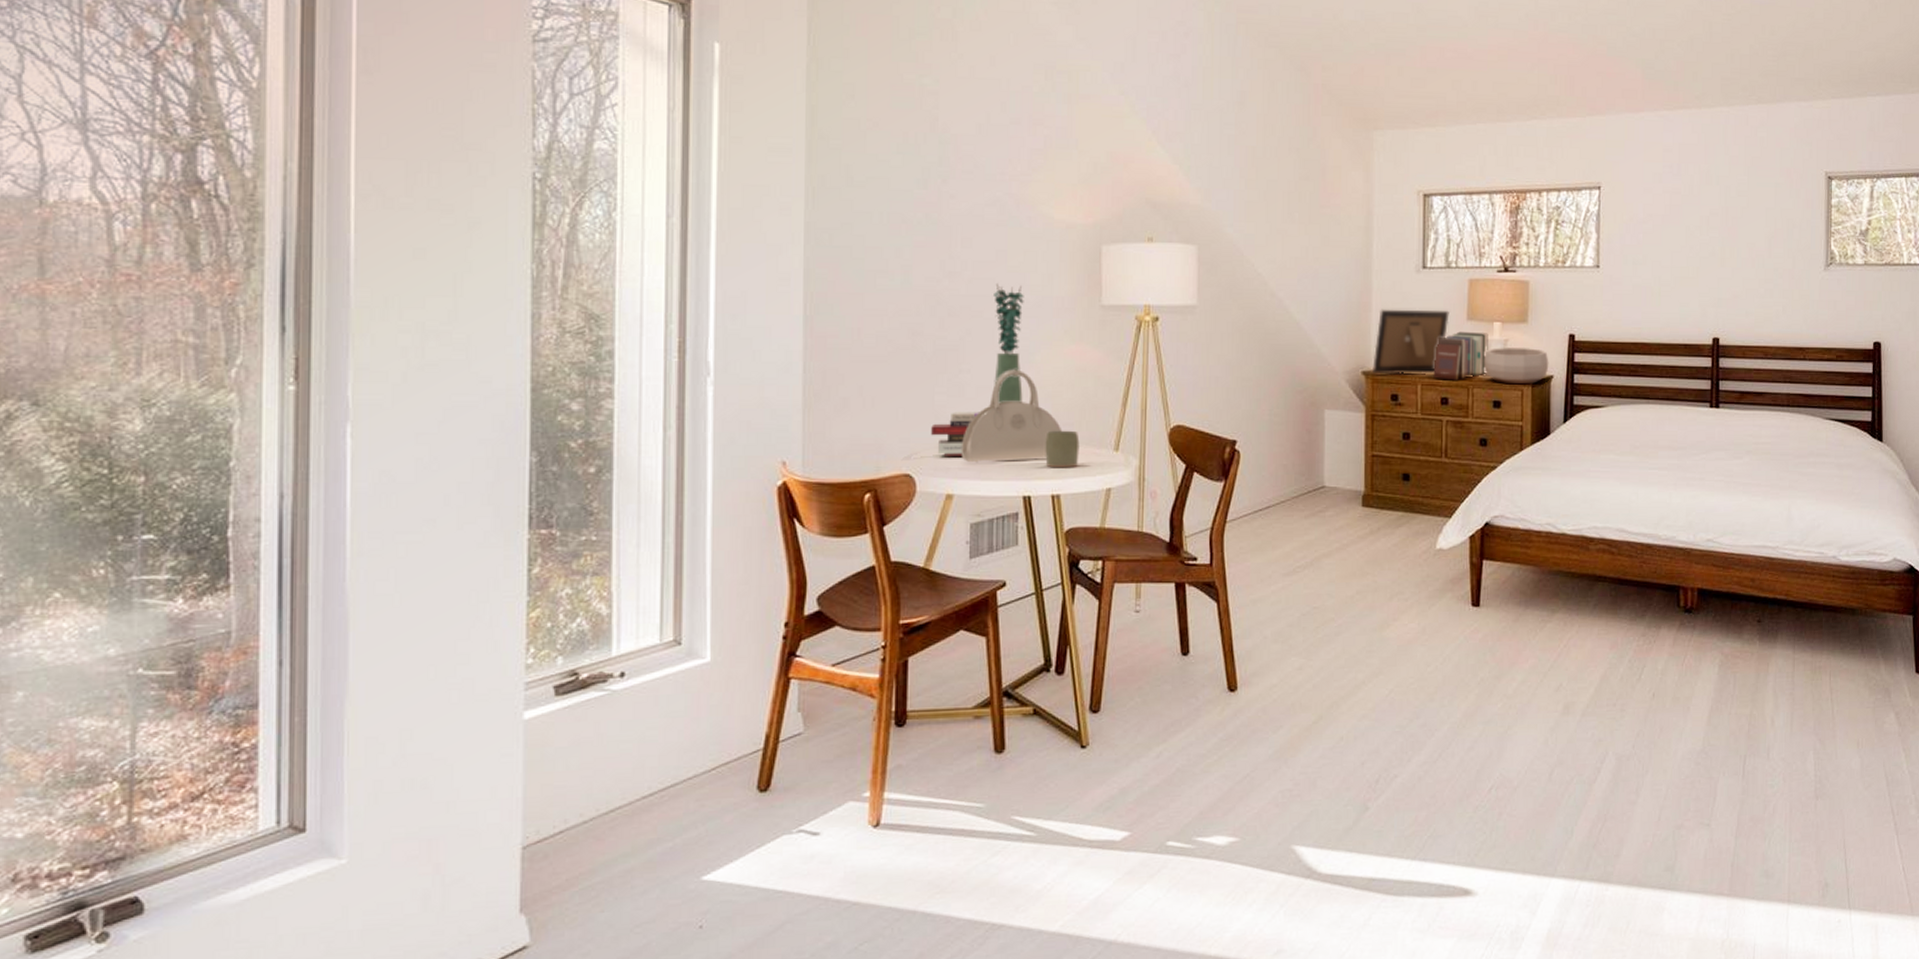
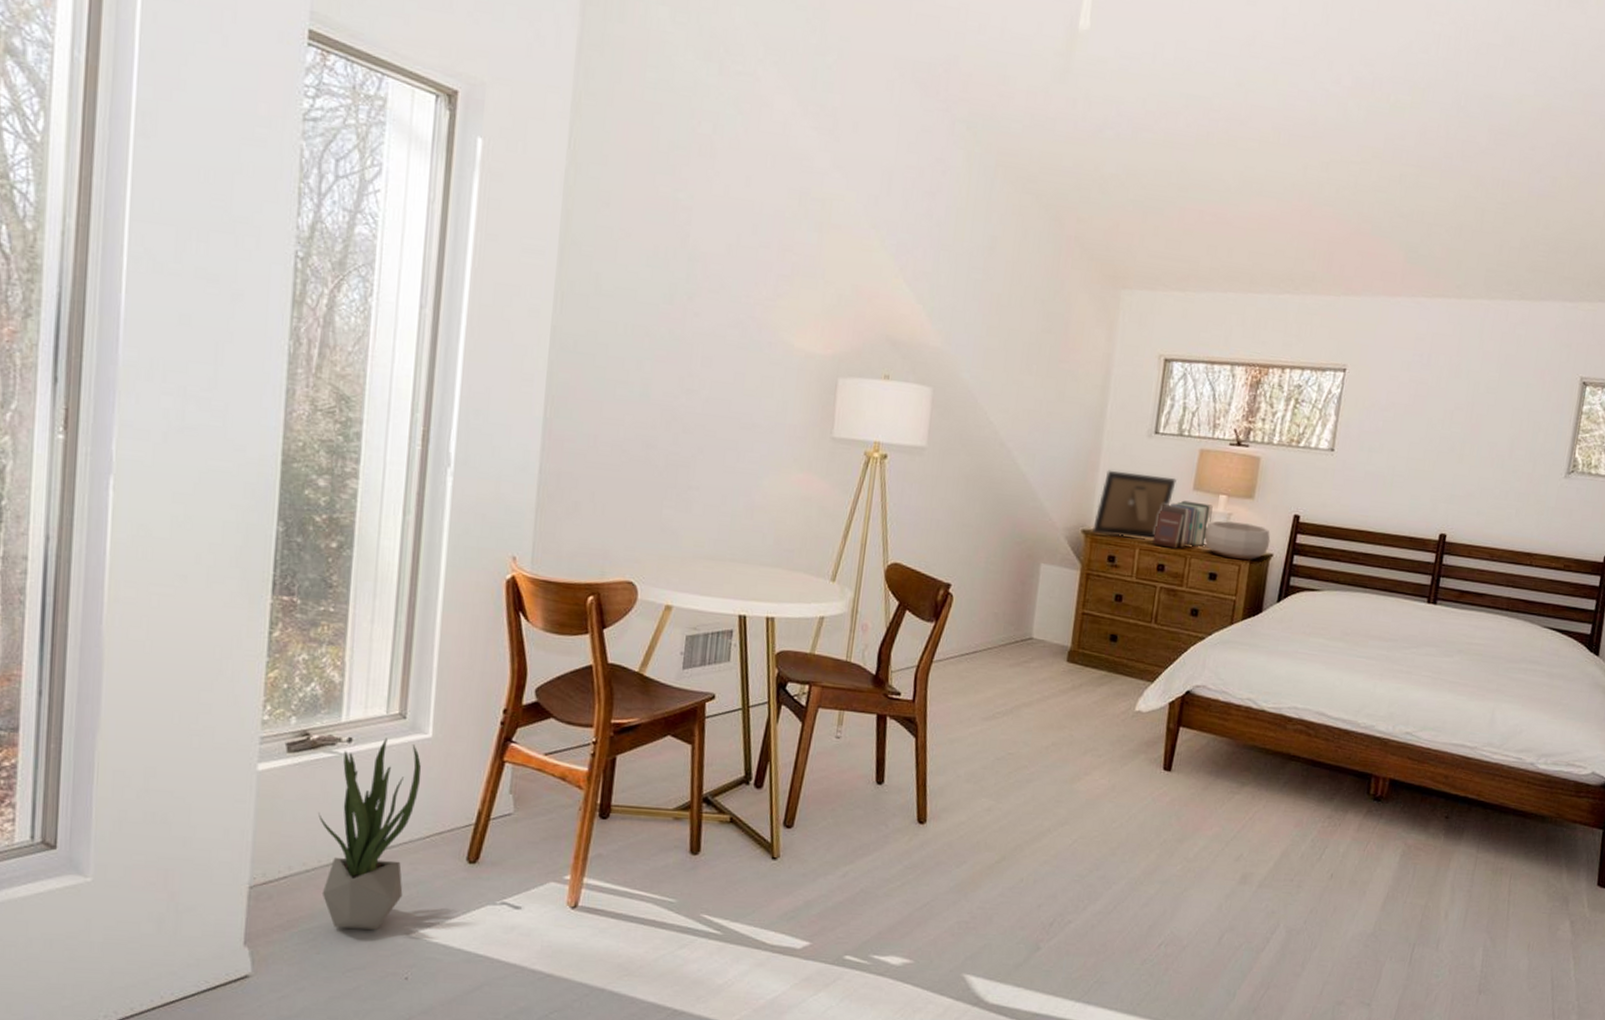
potted plant: none [593,668,702,880] -> present [318,738,422,930]
books: present [931,412,980,458] -> none [656,526,705,571]
handbag: present [961,369,1063,463] -> none [683,491,783,581]
vase: present [994,284,1024,403] -> none [720,405,758,525]
mug: present [1045,430,1080,468] -> none [763,554,799,593]

